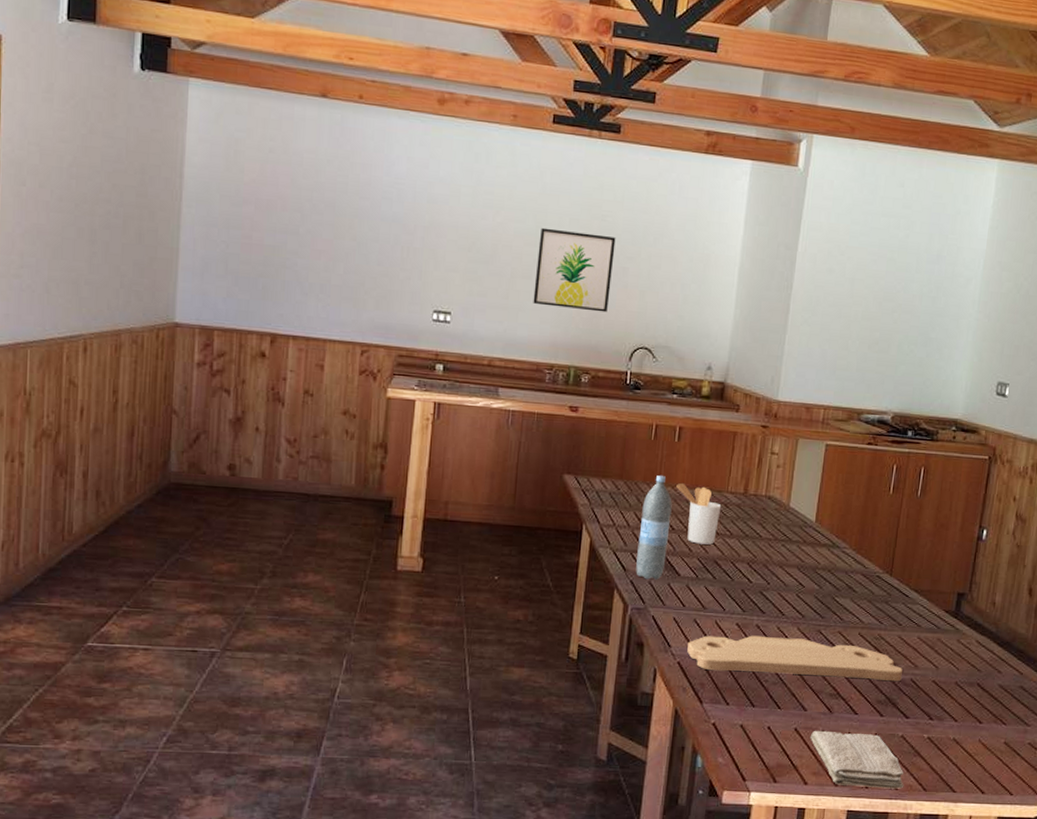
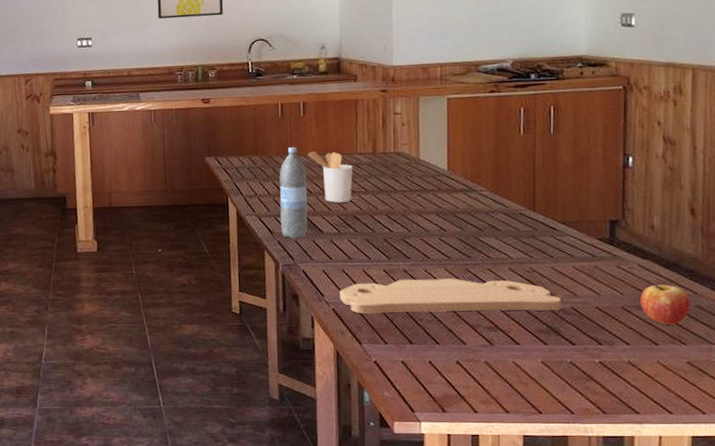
washcloth: present [809,730,904,789] -> none [473,361,581,413]
fruit: none [972,662,1016,704] -> present [640,285,691,325]

